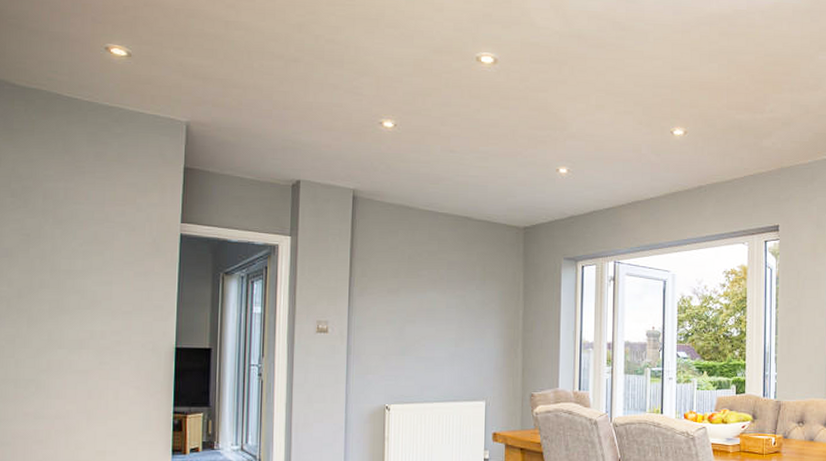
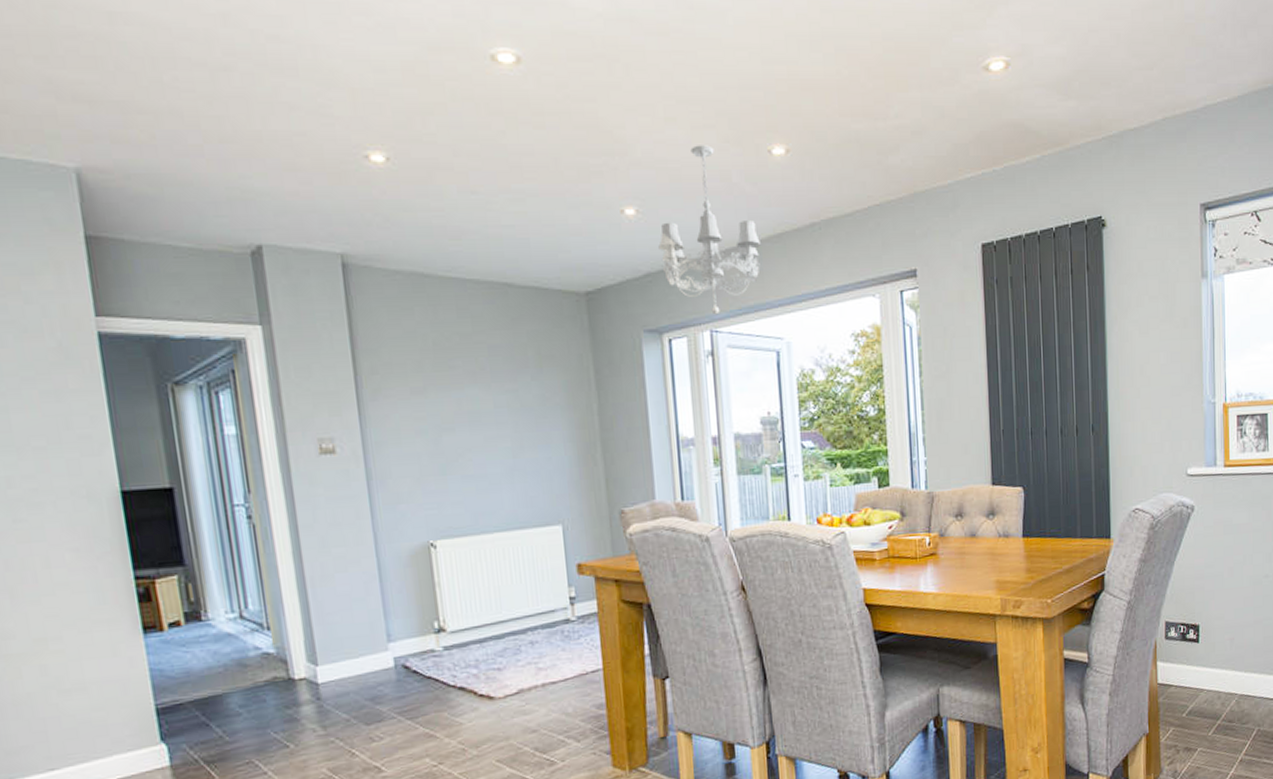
chandelier: none [581,125,660,250] -> present [658,145,762,315]

